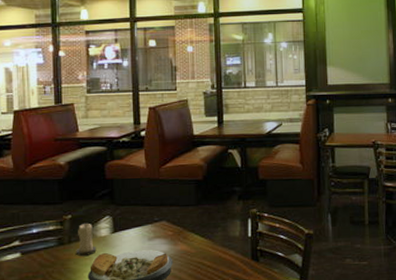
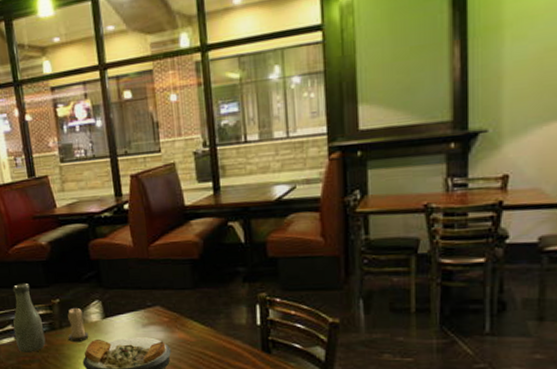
bottle: none [20,199,52,268] -> present [12,282,46,352]

